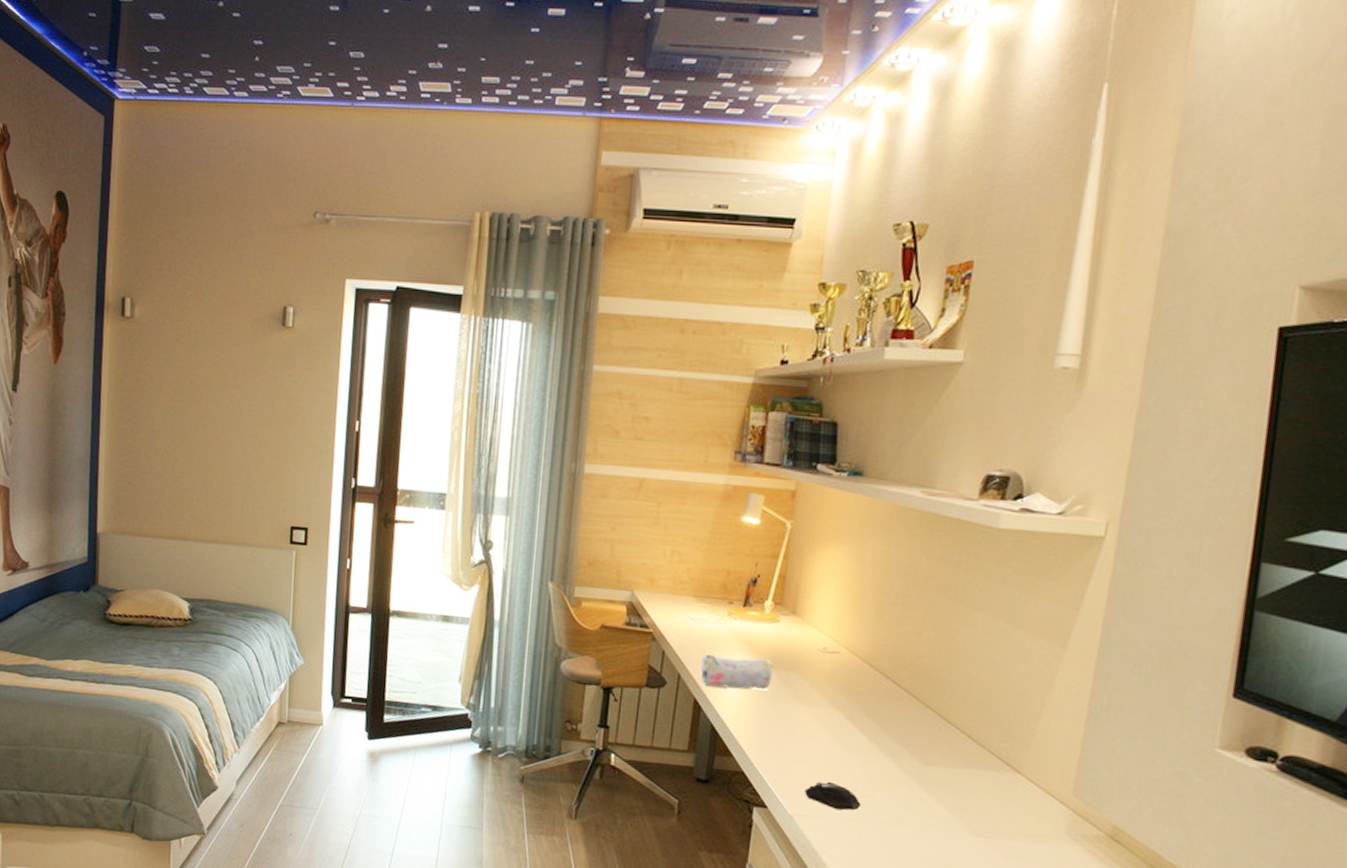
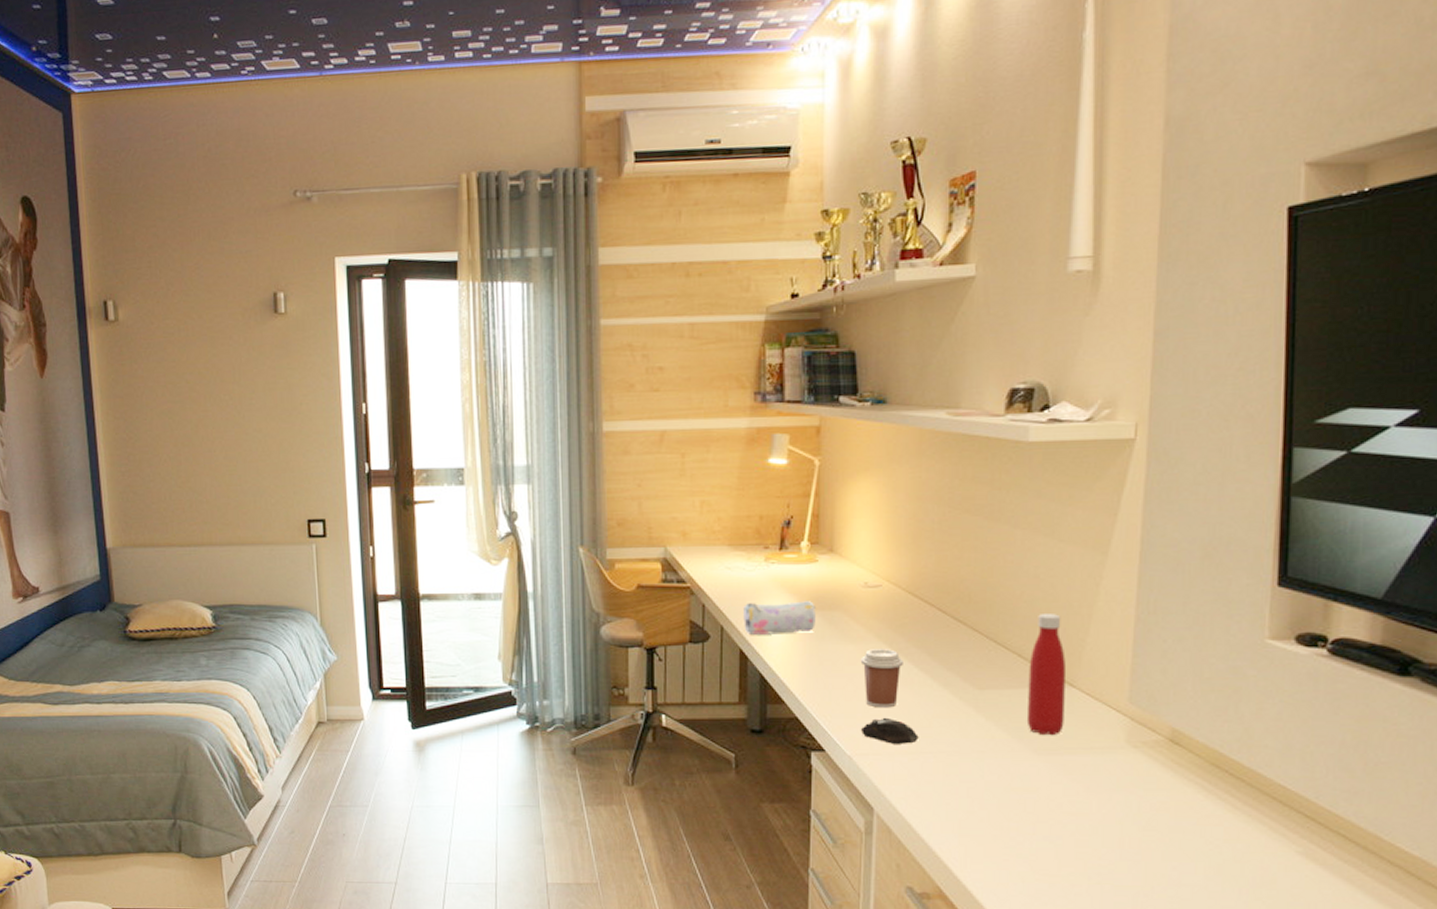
coffee cup: none [811,713,853,773] -> present [860,649,903,708]
bottle: none [969,698,1015,819] -> present [1026,614,1066,736]

